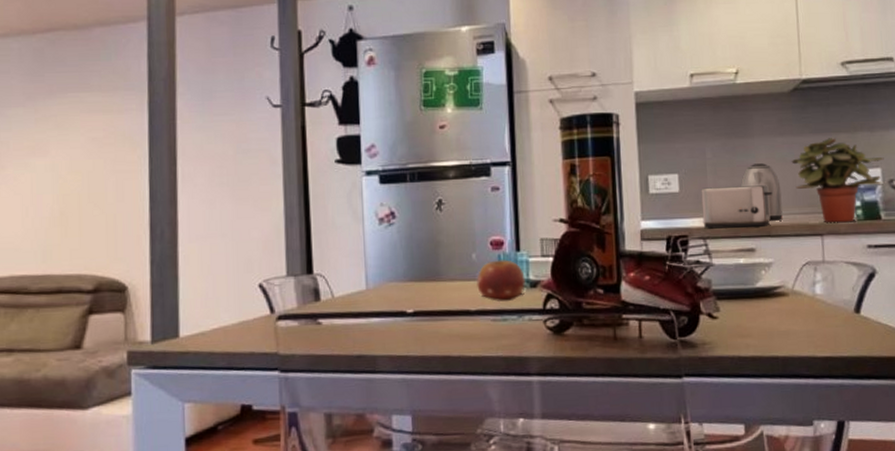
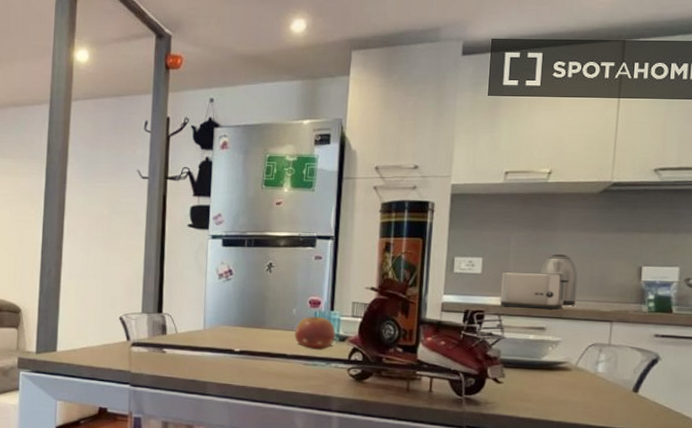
potted plant: present [791,138,884,223] -> none [591,236,684,313]

